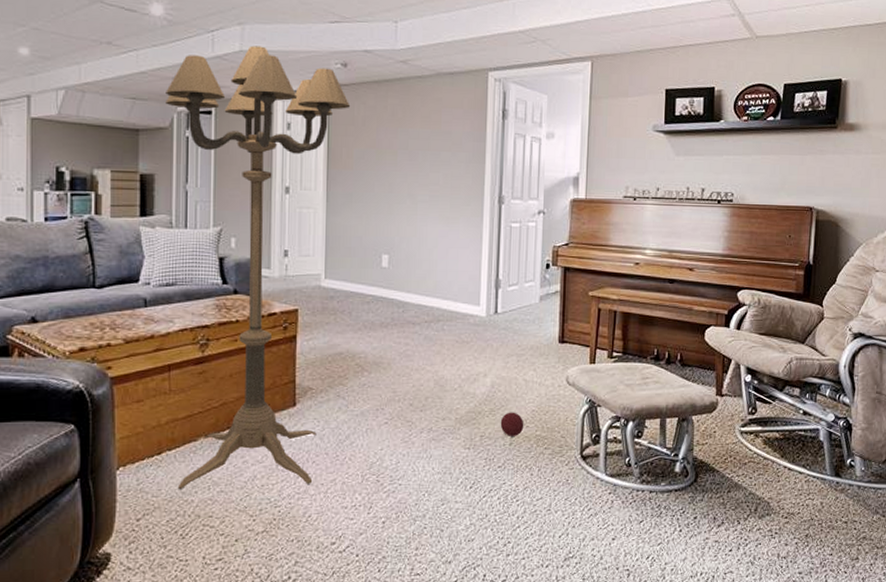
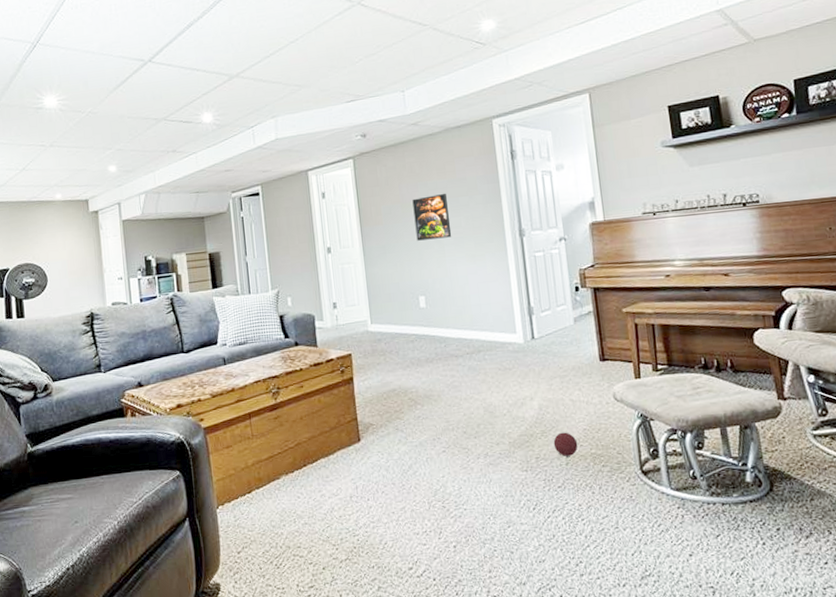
floor lamp: present [165,45,351,490] -> none [221,132,384,524]
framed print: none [388,144,428,194] -> present [412,193,452,241]

